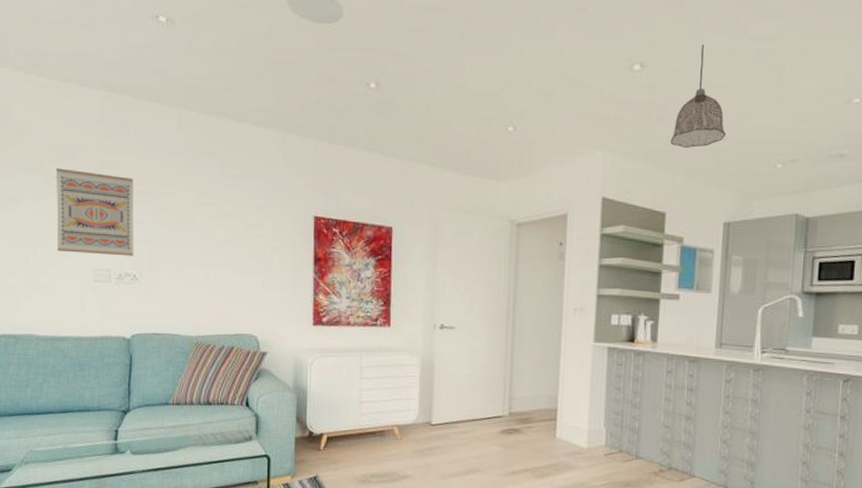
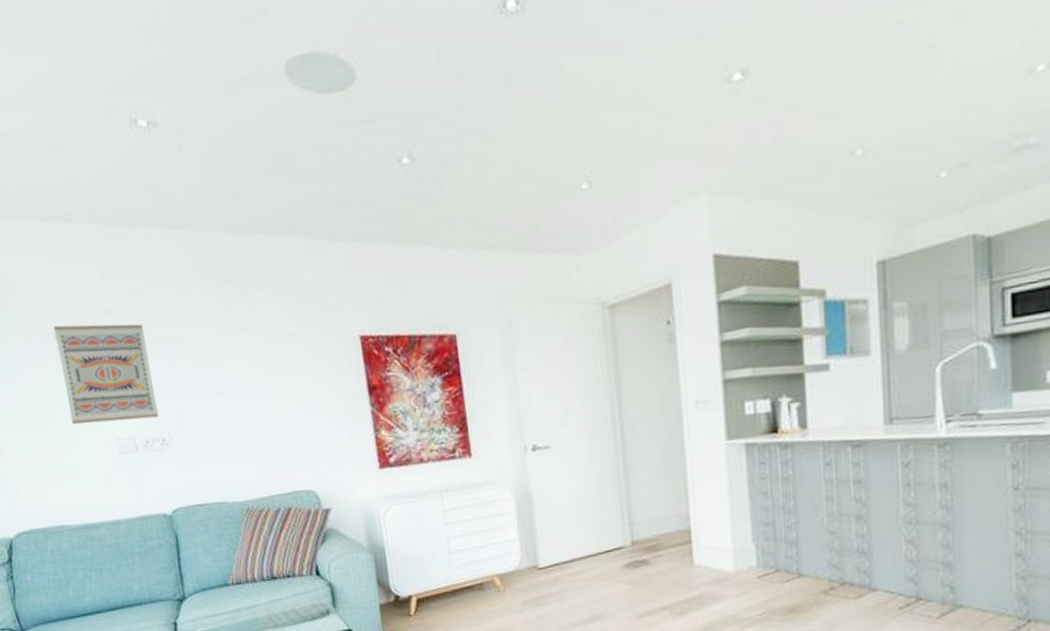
pendant lamp: present [671,44,727,148] -> none [794,29,867,173]

